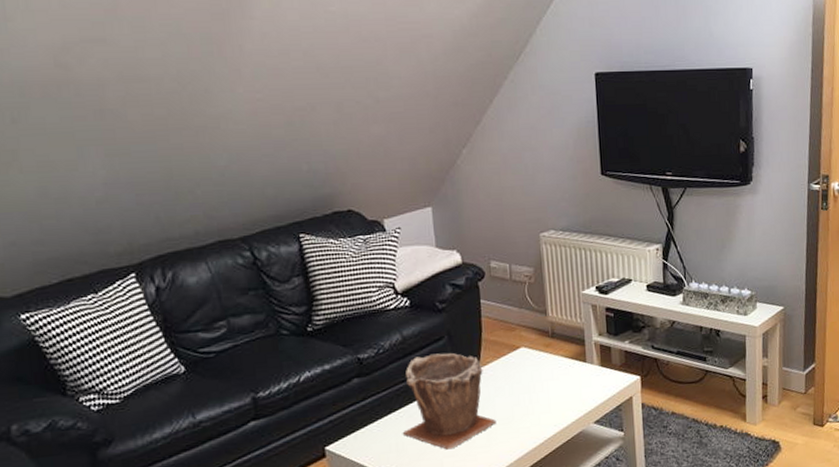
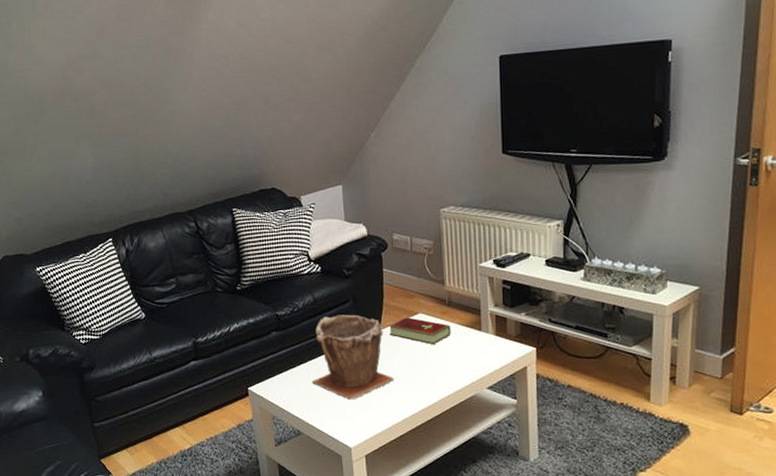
hardcover book: none [488,352,556,381] -> present [388,317,451,345]

